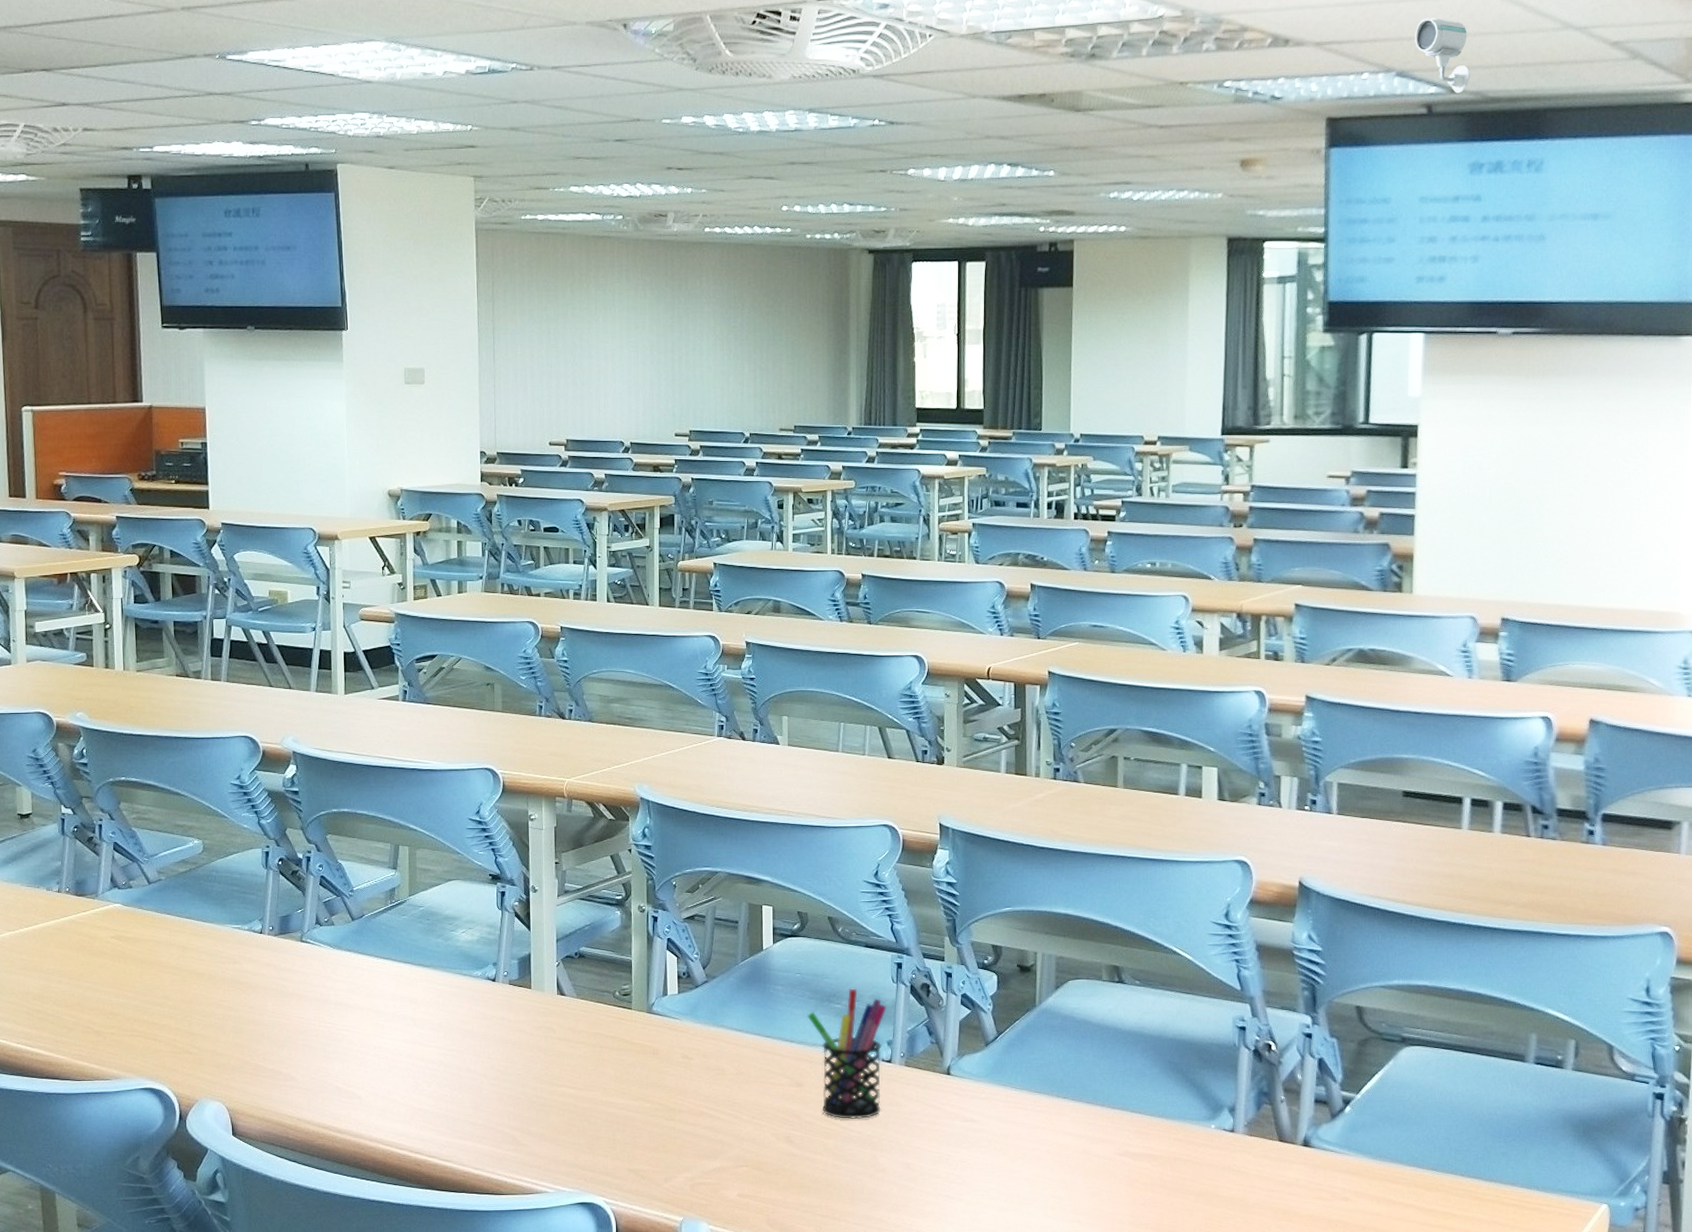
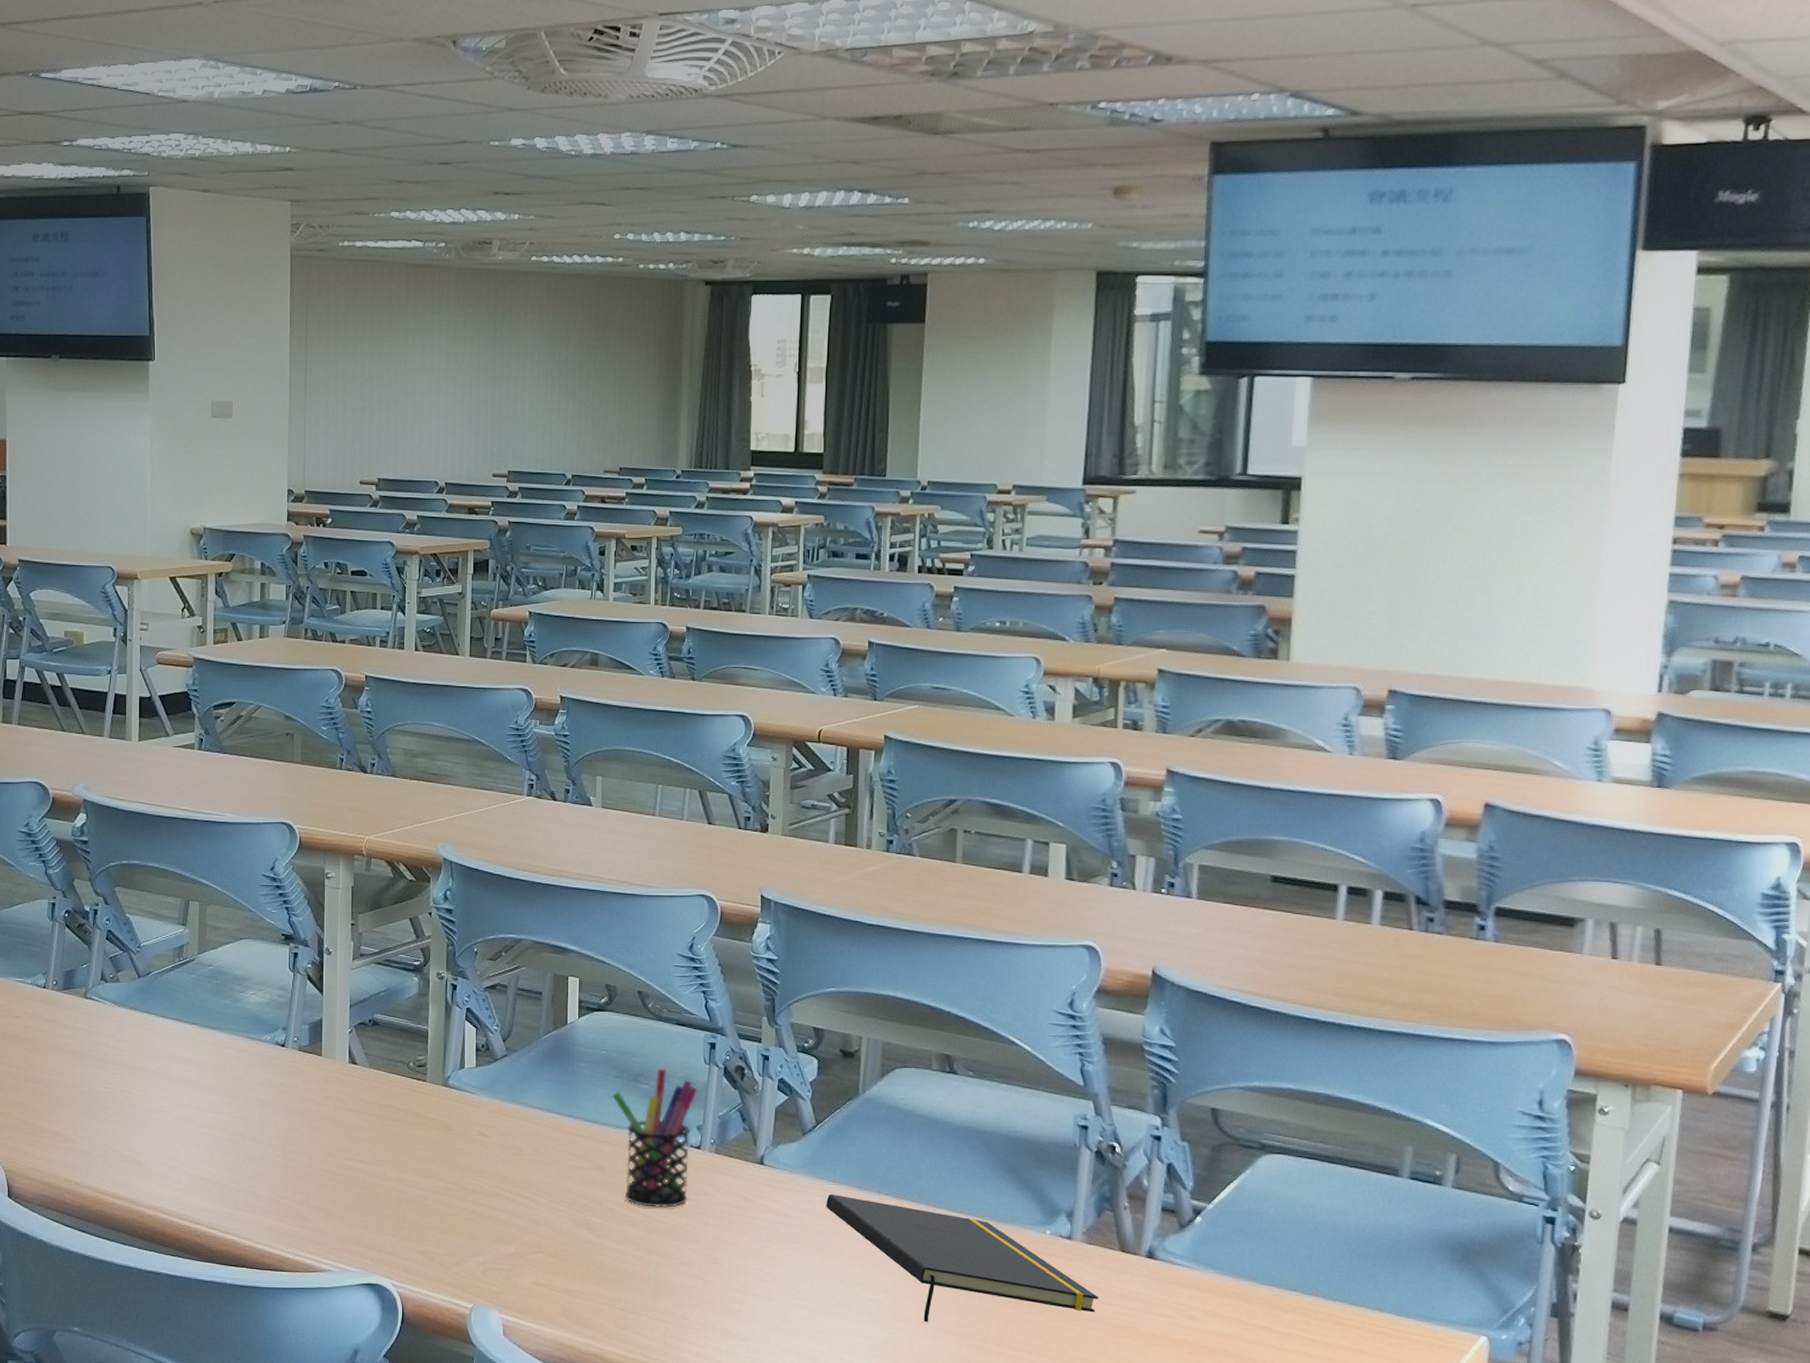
notepad: none [1009,1100,1261,1215] -> present [826,1194,1099,1322]
security camera: present [1415,18,1471,93] -> none [1312,33,1374,116]

